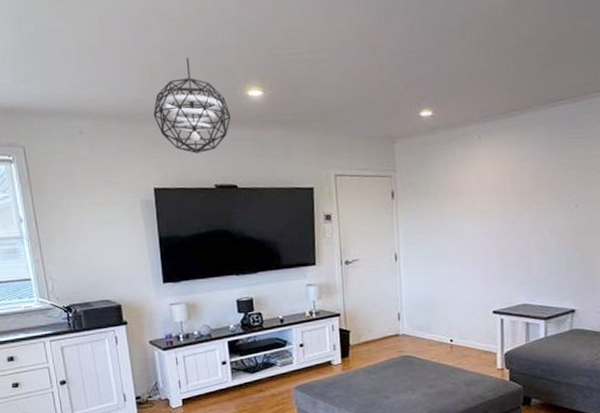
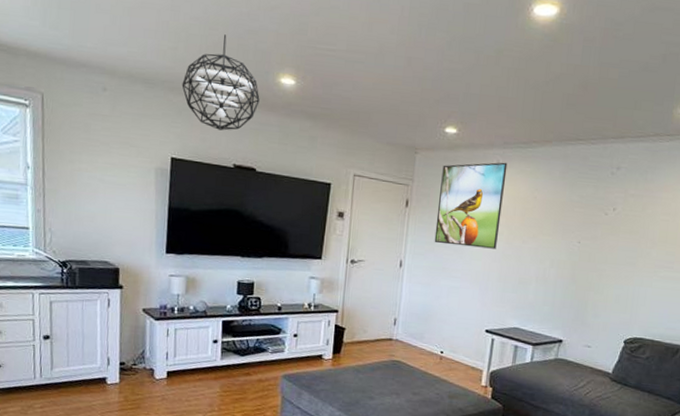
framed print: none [423,136,492,231] -> present [434,162,508,249]

